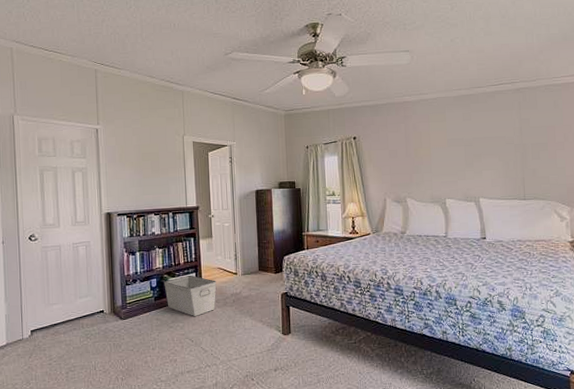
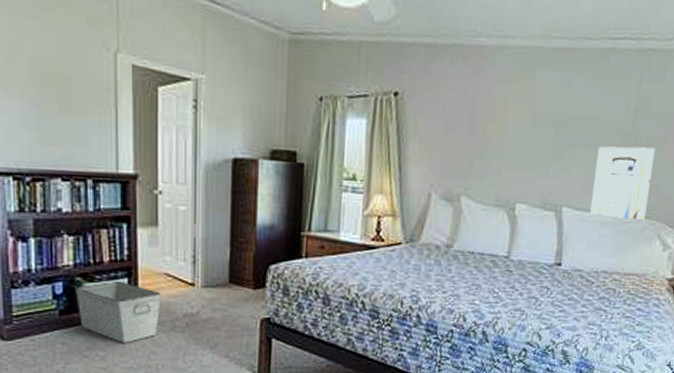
wall art: none [498,151,542,202] -> present [590,146,655,221]

